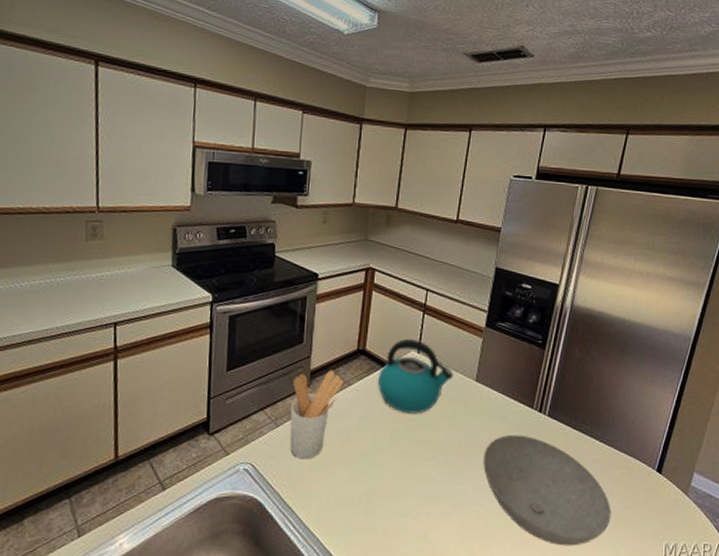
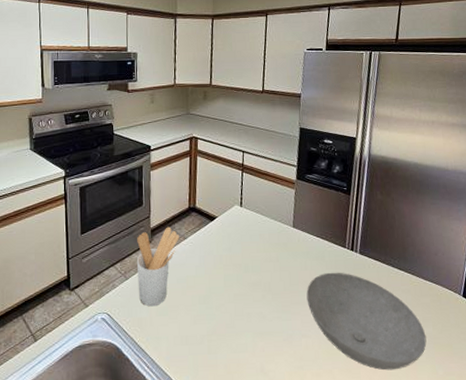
kettle: present [377,338,454,414] -> none [208,194,274,260]

